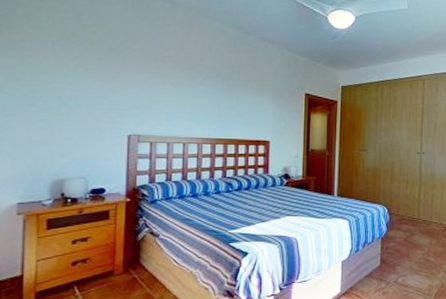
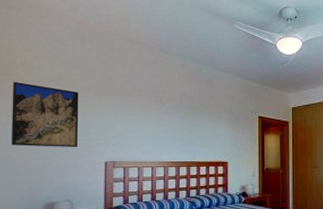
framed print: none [11,34,97,118] -> present [12,81,79,148]

